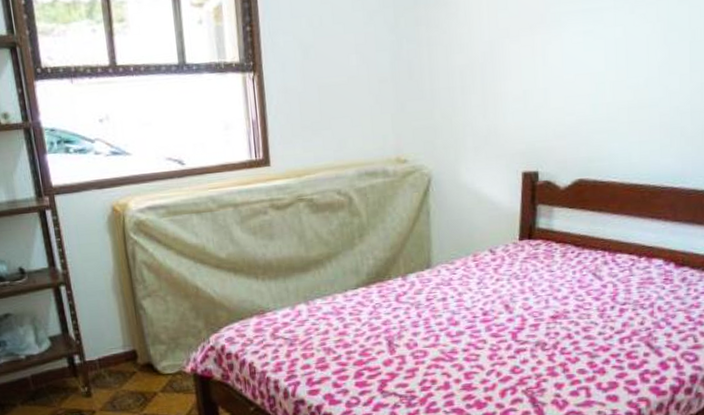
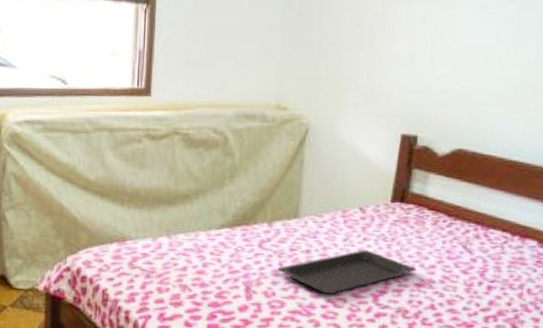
serving tray: none [416,290,551,339] -> present [277,250,417,295]

